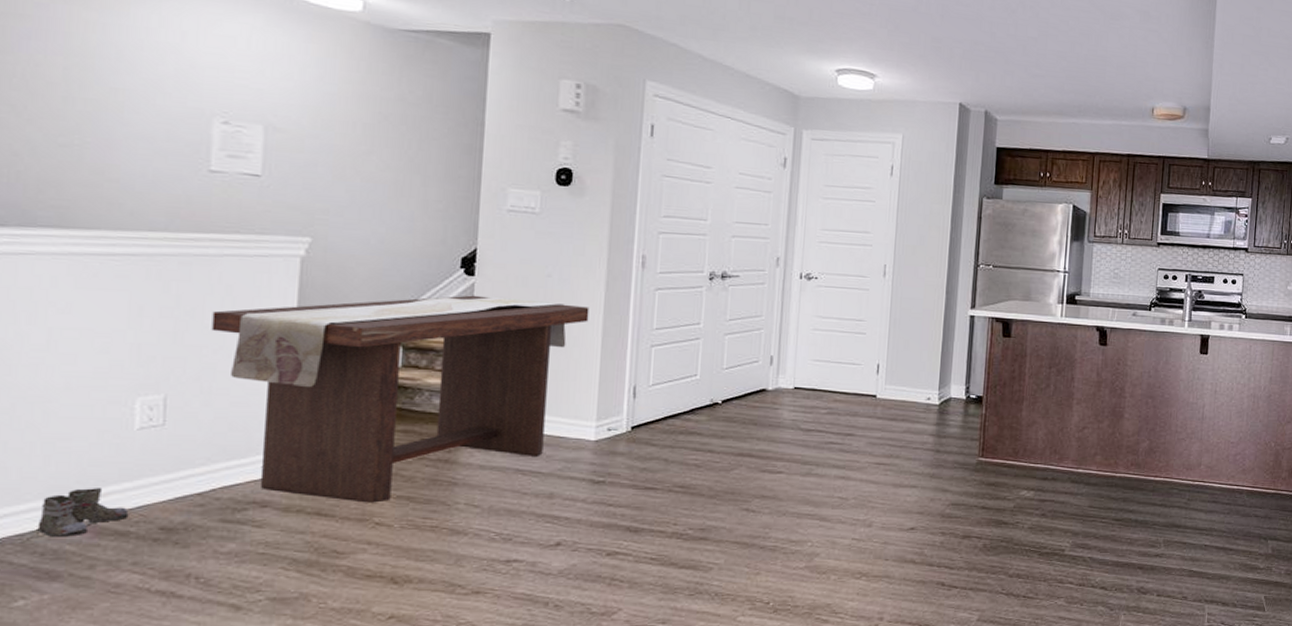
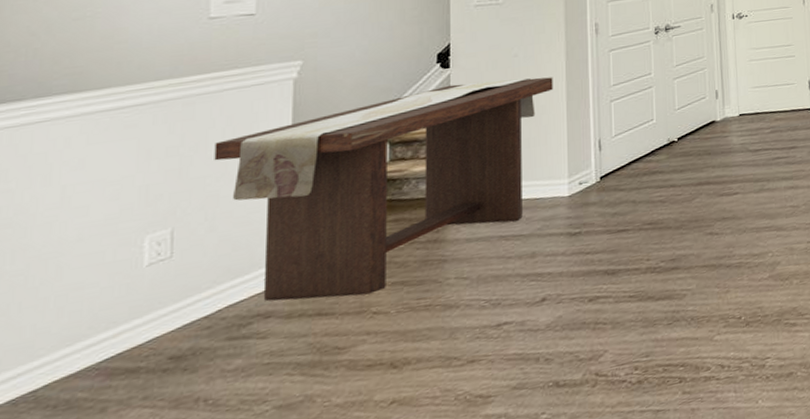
boots: present [30,488,129,539] -> none [43,330,139,393]

